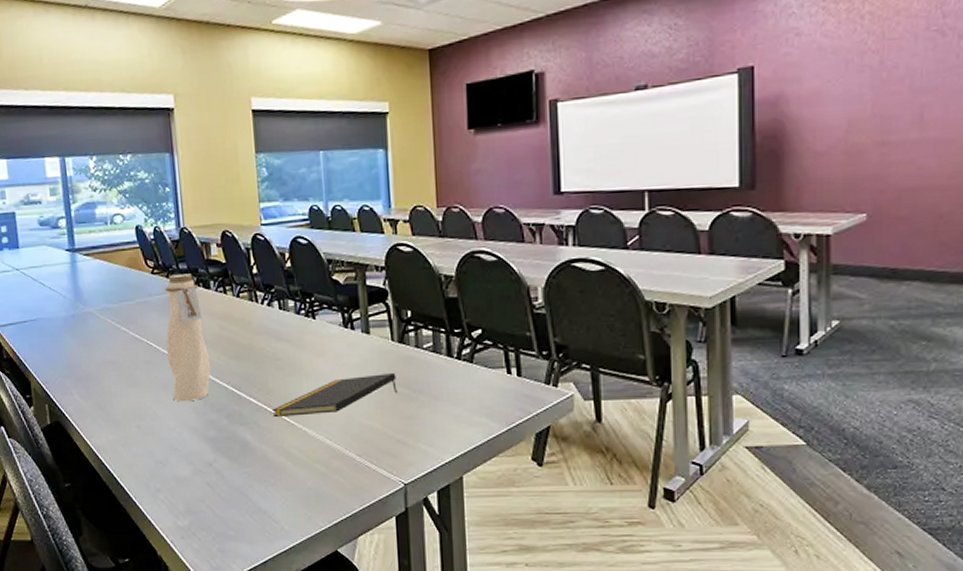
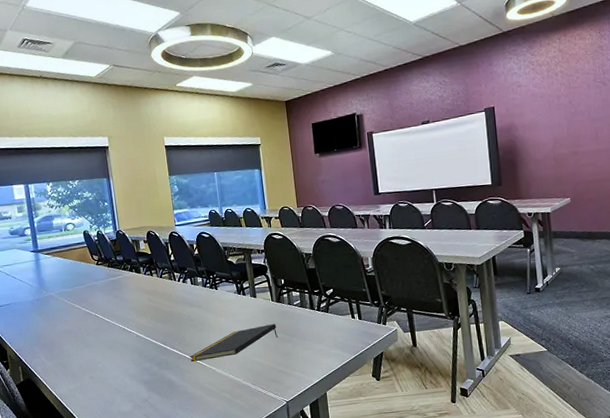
water bottle: present [165,273,211,402] -> none [107,263,144,357]

